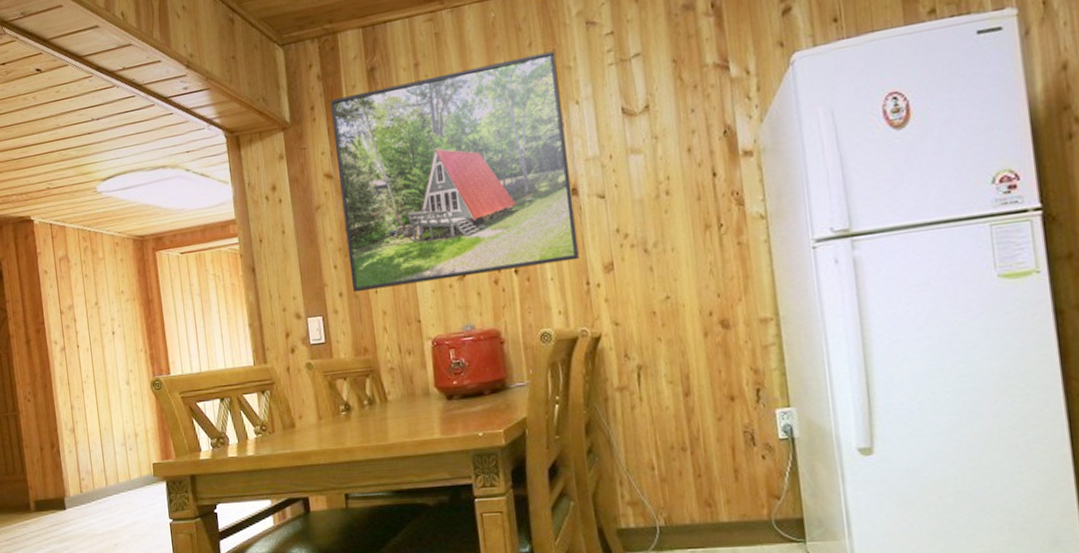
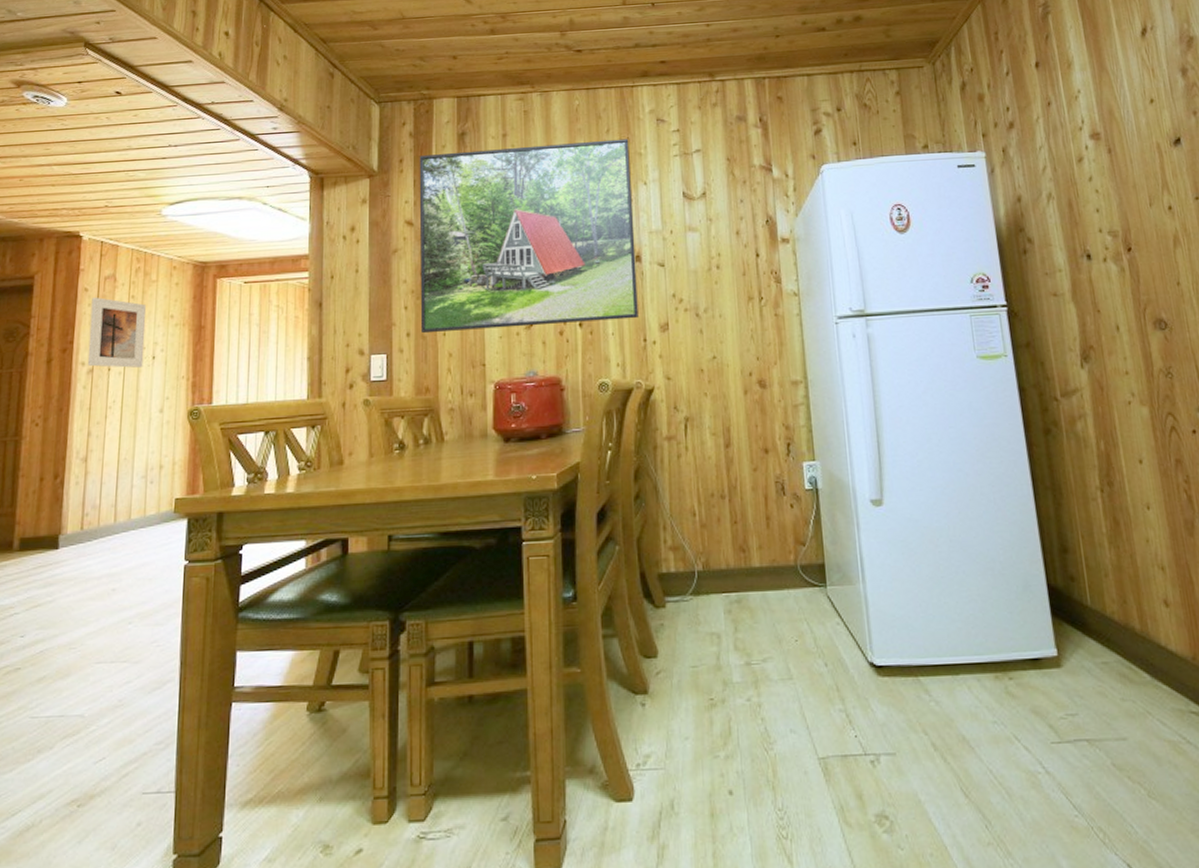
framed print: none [52,278,106,345] -> present [87,297,147,369]

